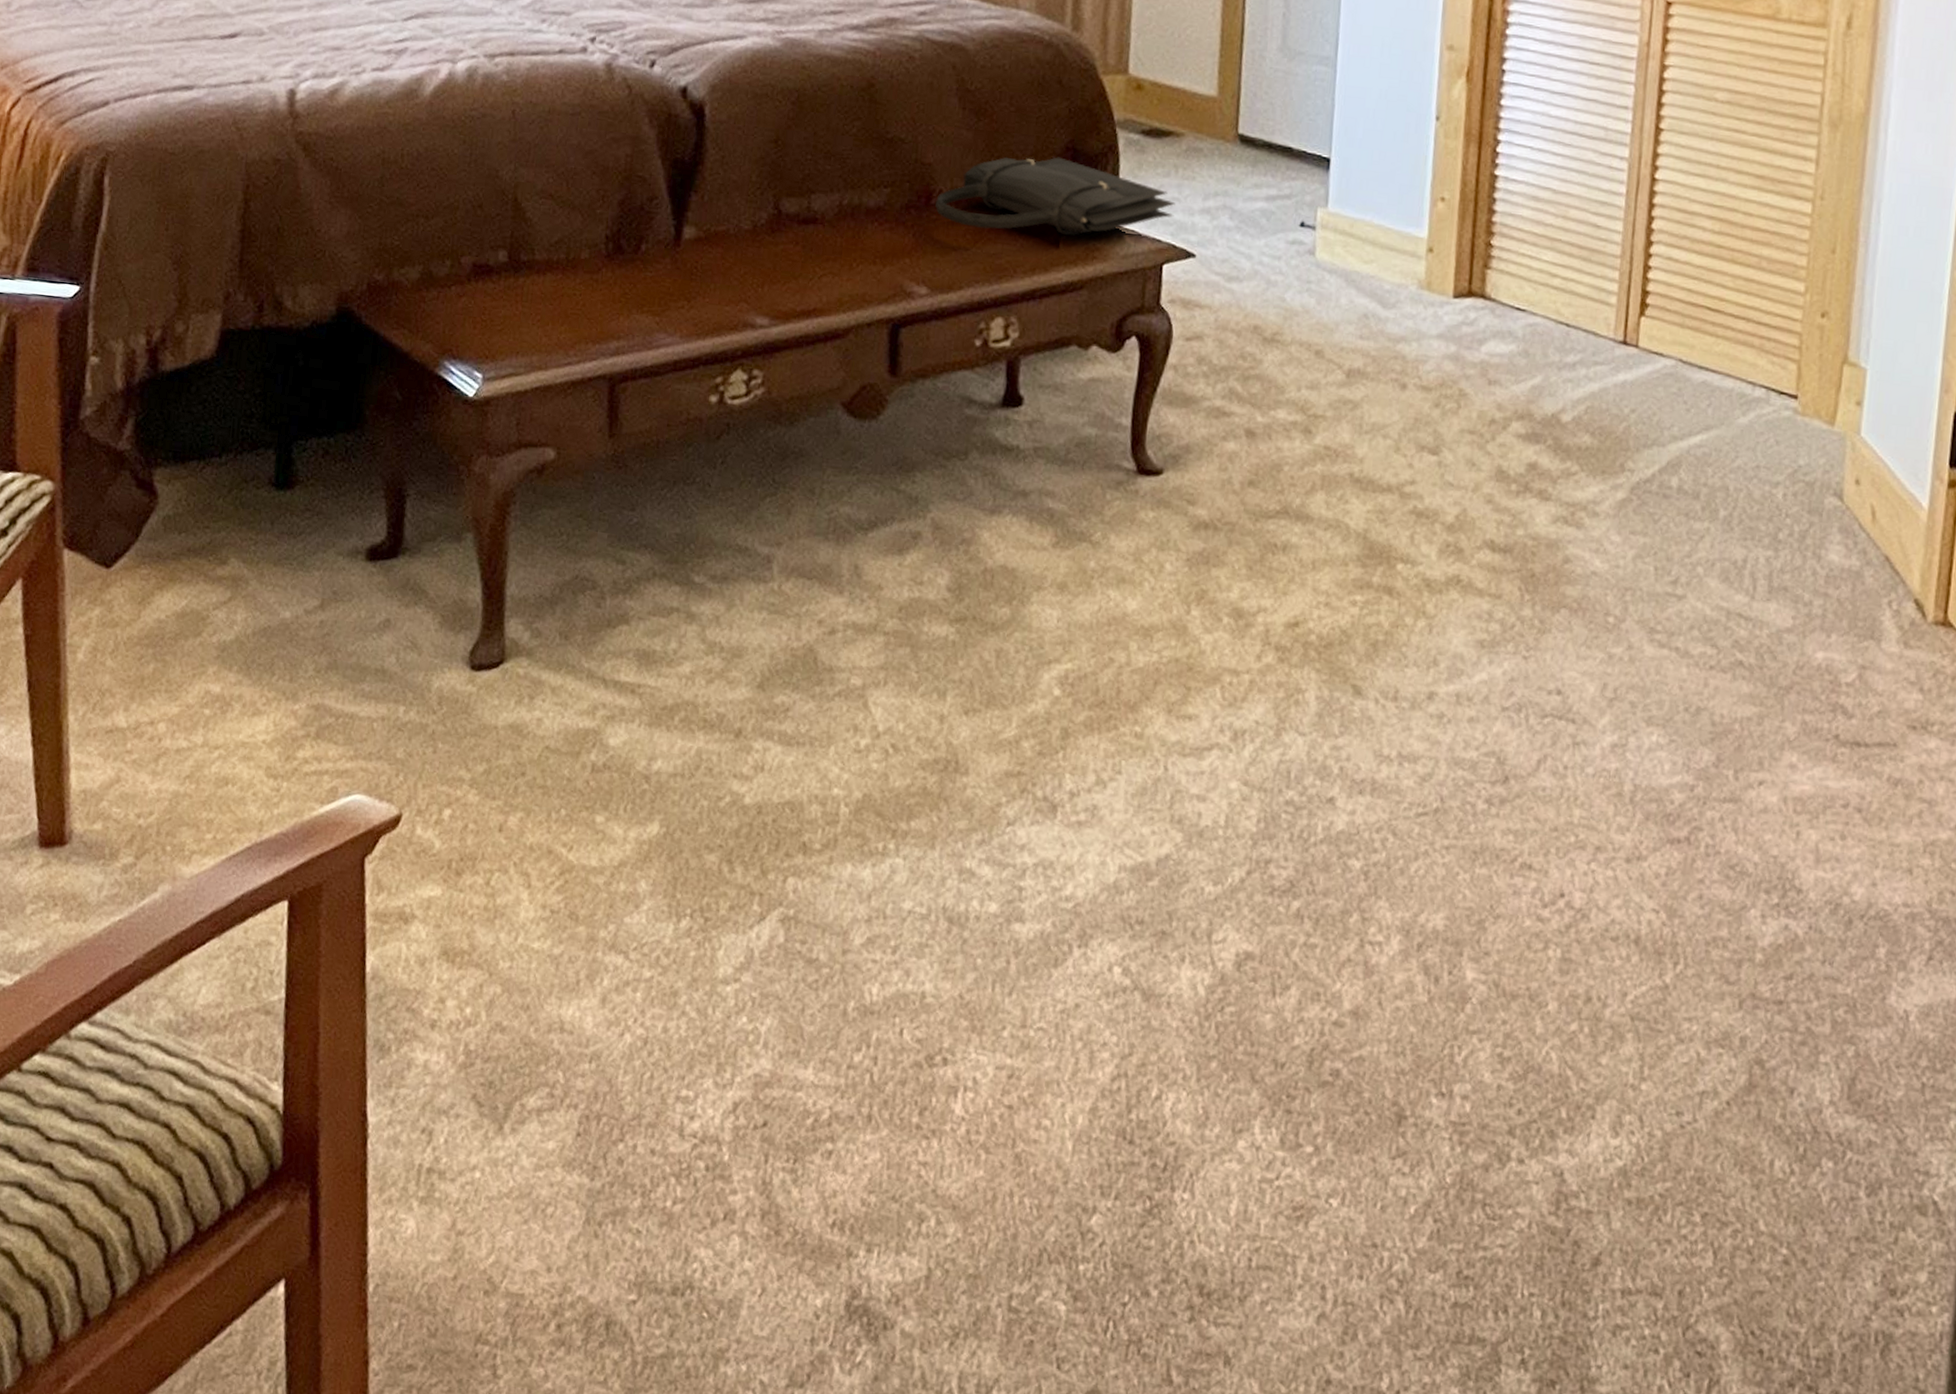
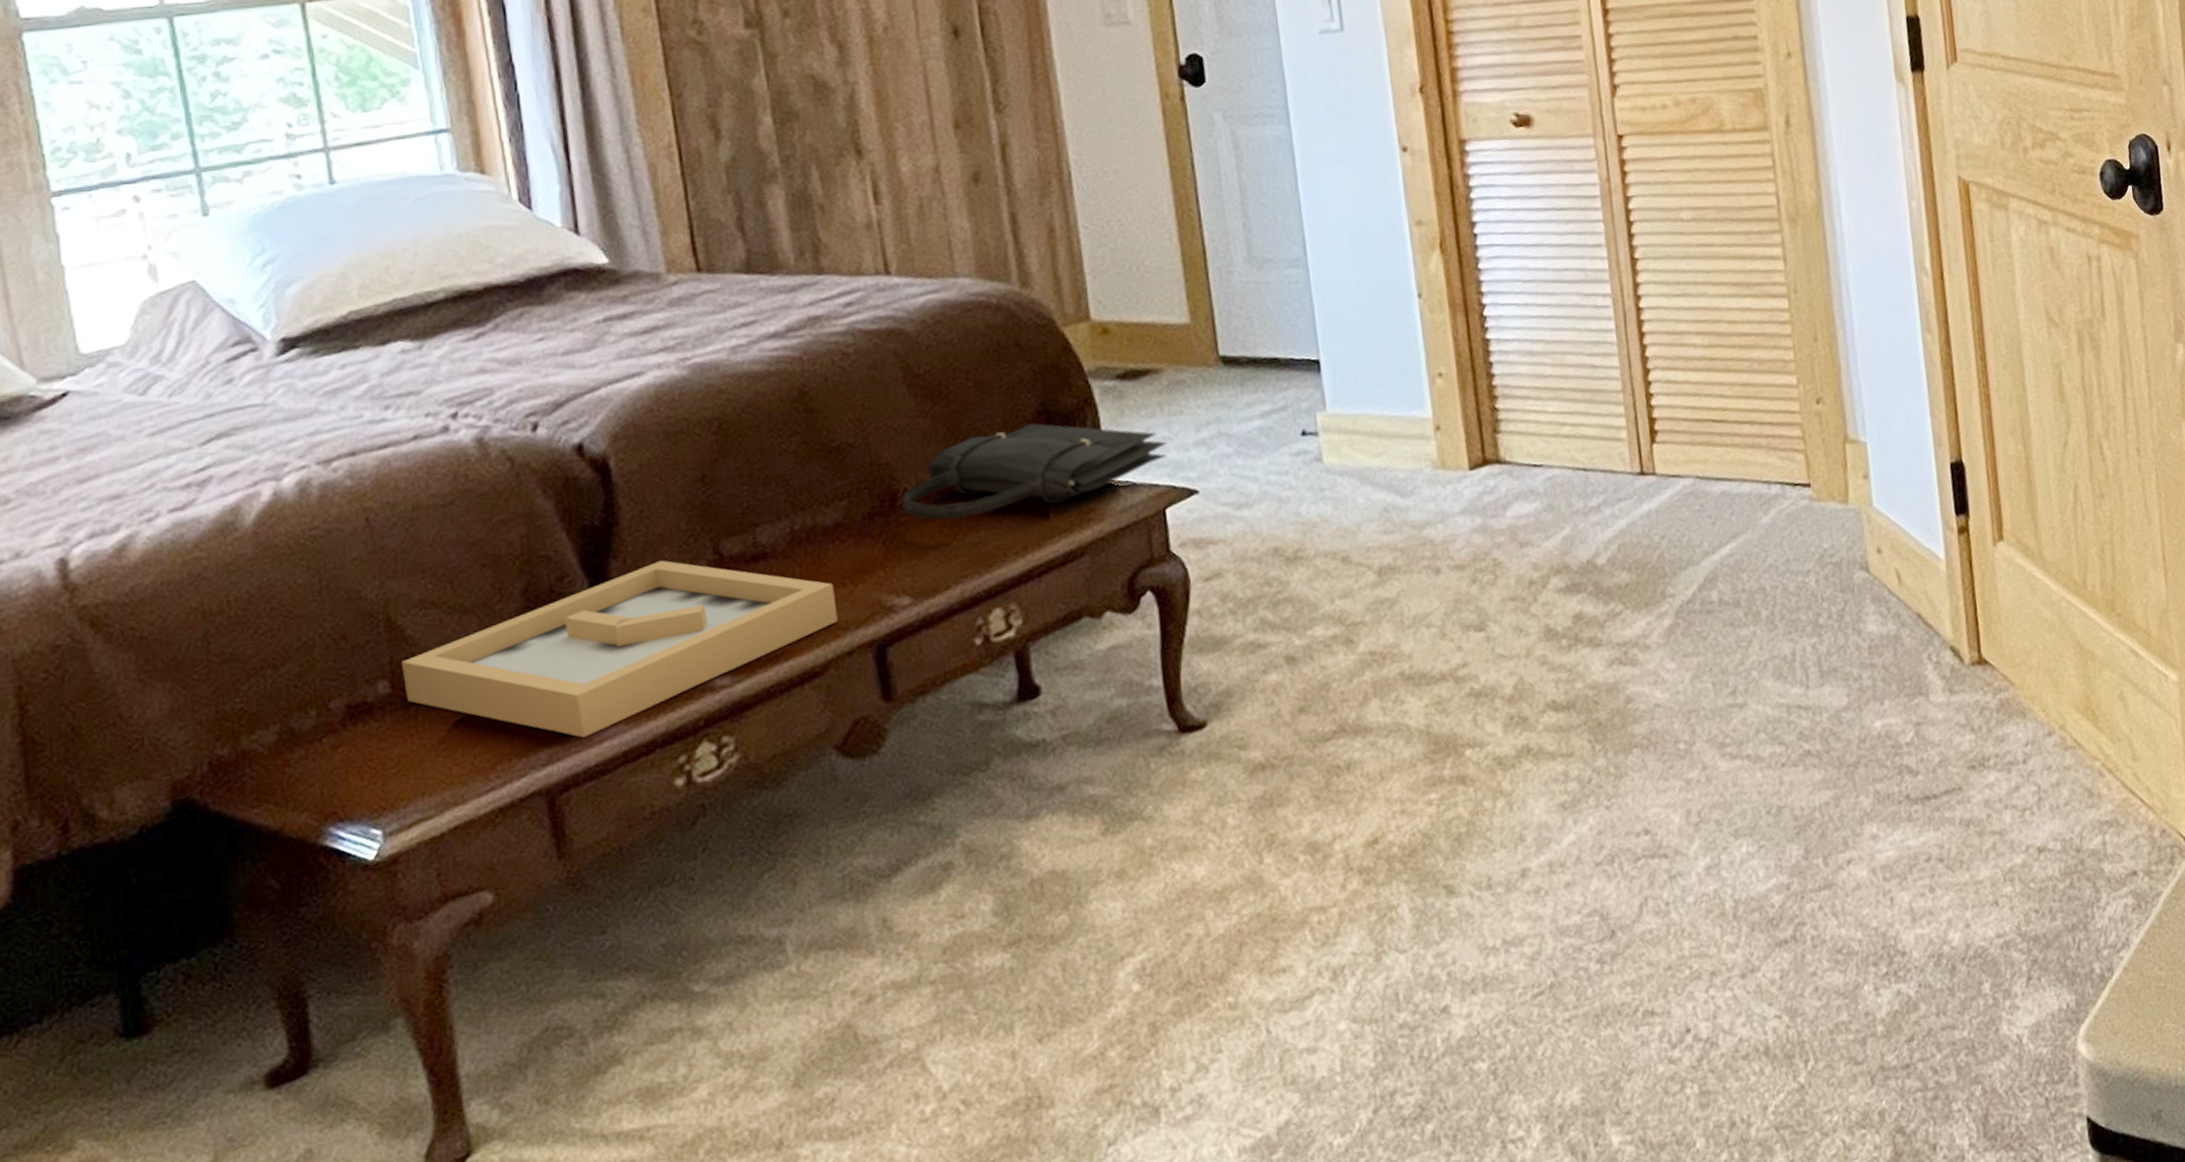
decorative tray: none [518,203,867,340] -> present [402,560,838,738]

